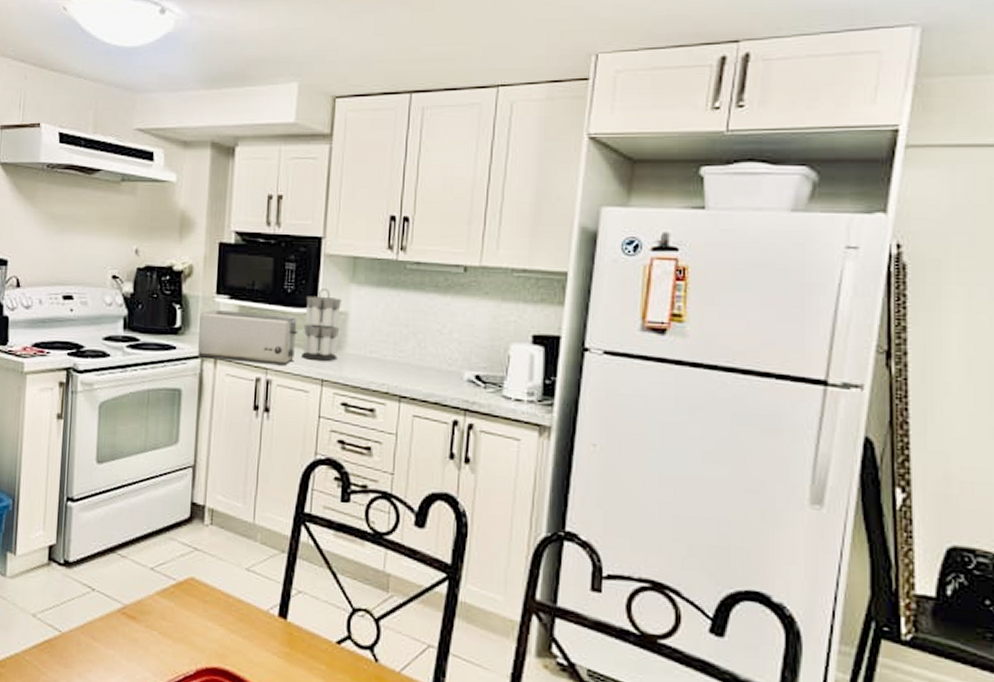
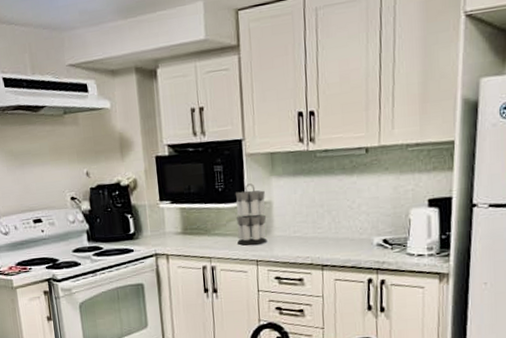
toaster: present [198,309,298,366] -> none [149,211,232,257]

